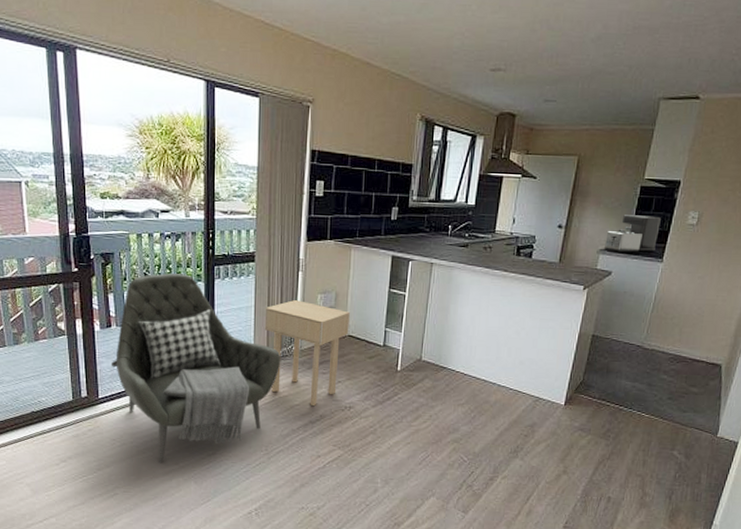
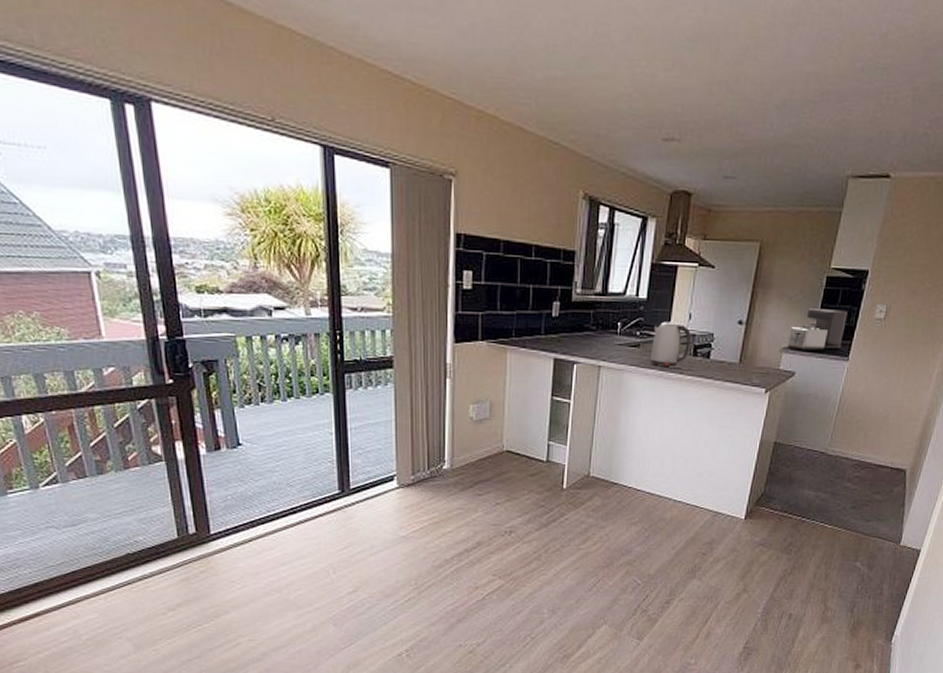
armchair: present [110,273,281,464] -> none [223,383,429,606]
side table: present [264,299,350,407] -> none [407,411,507,533]
kettle: none [477,225,515,266] -> present [649,321,691,367]

